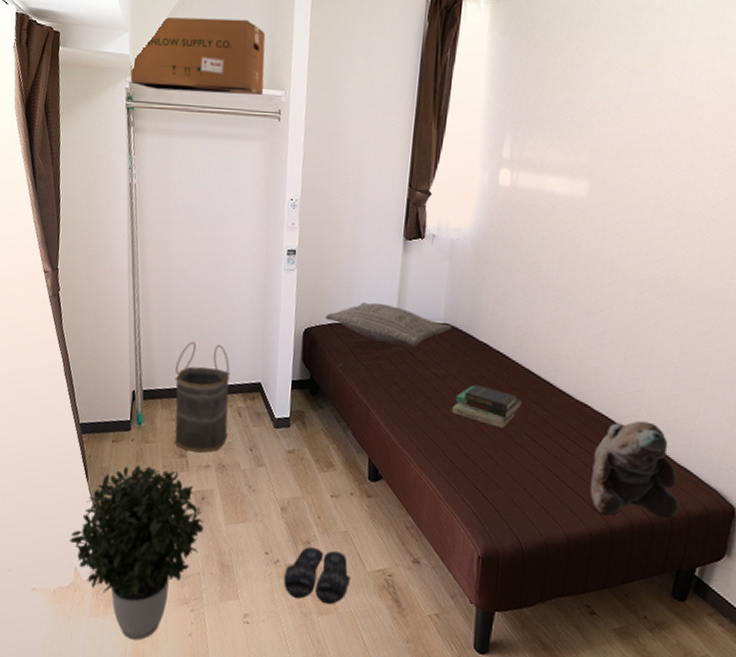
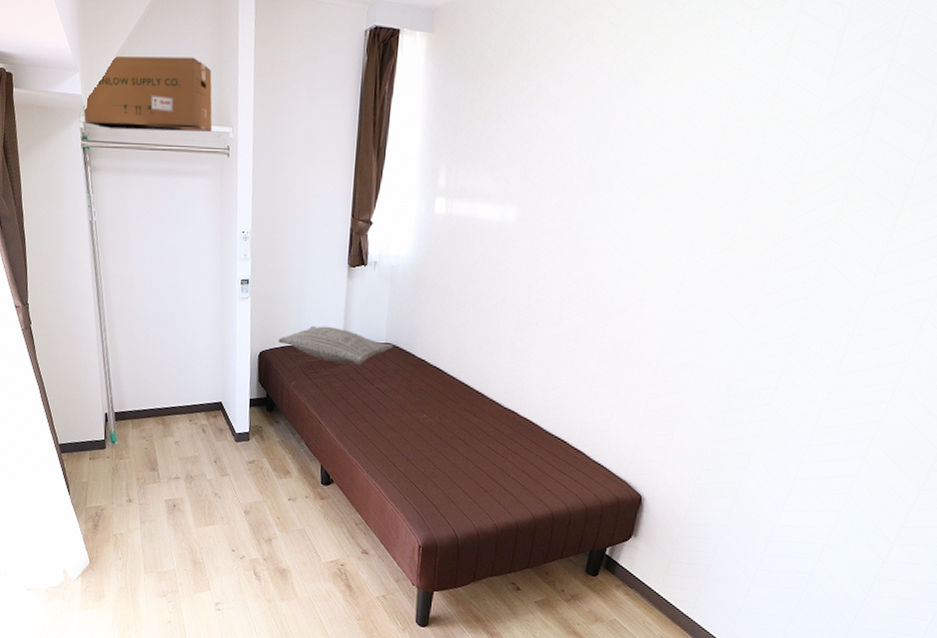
potted plant: present [70,465,204,641] -> none [57,478,177,629]
basket: present [174,341,230,453] -> none [143,367,194,466]
slippers: present [284,547,351,604] -> none [249,544,308,591]
books: present [452,384,522,428] -> none [394,397,457,435]
stuffed animal: present [589,420,680,519] -> none [516,423,595,508]

